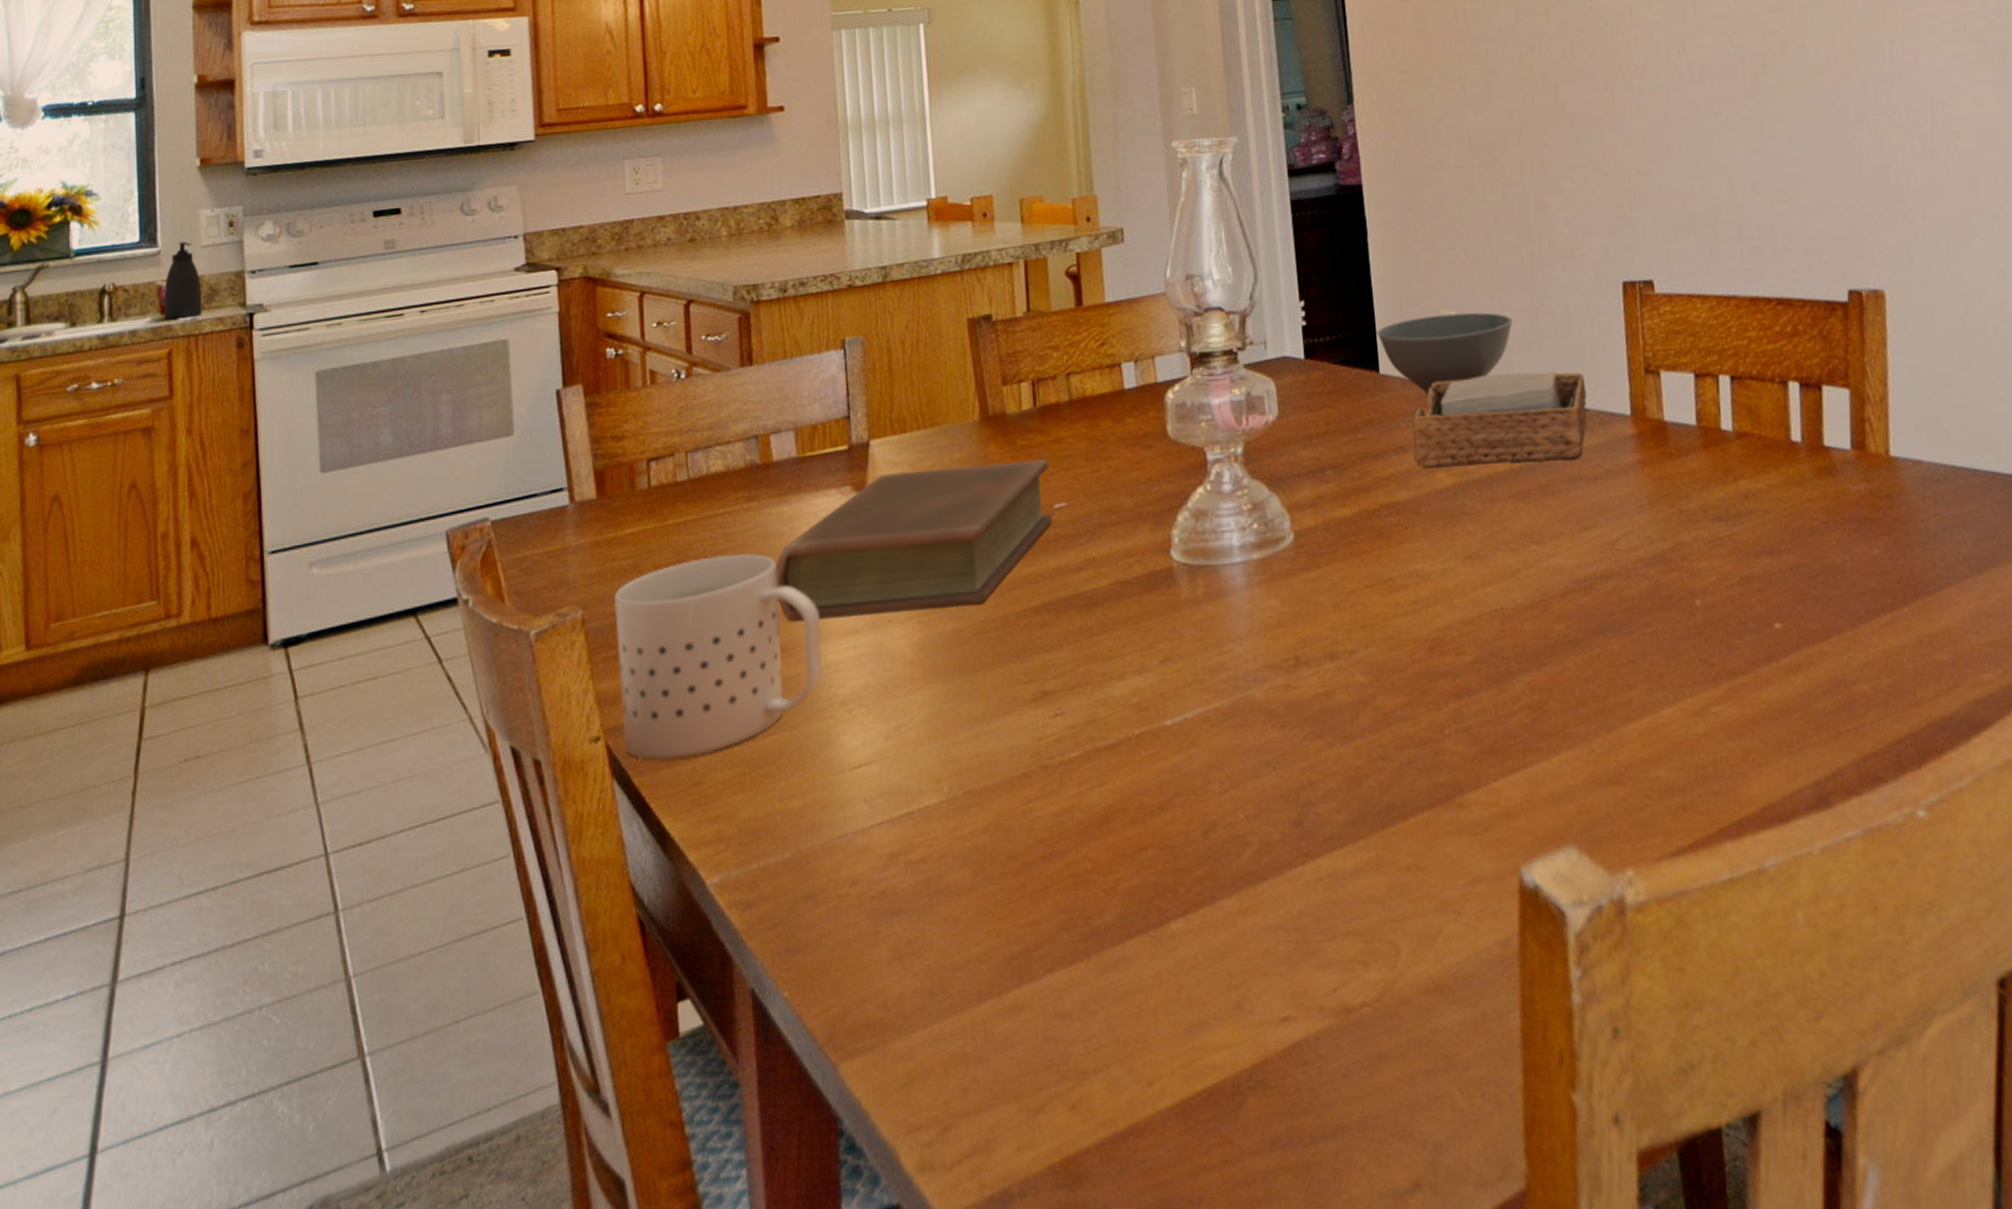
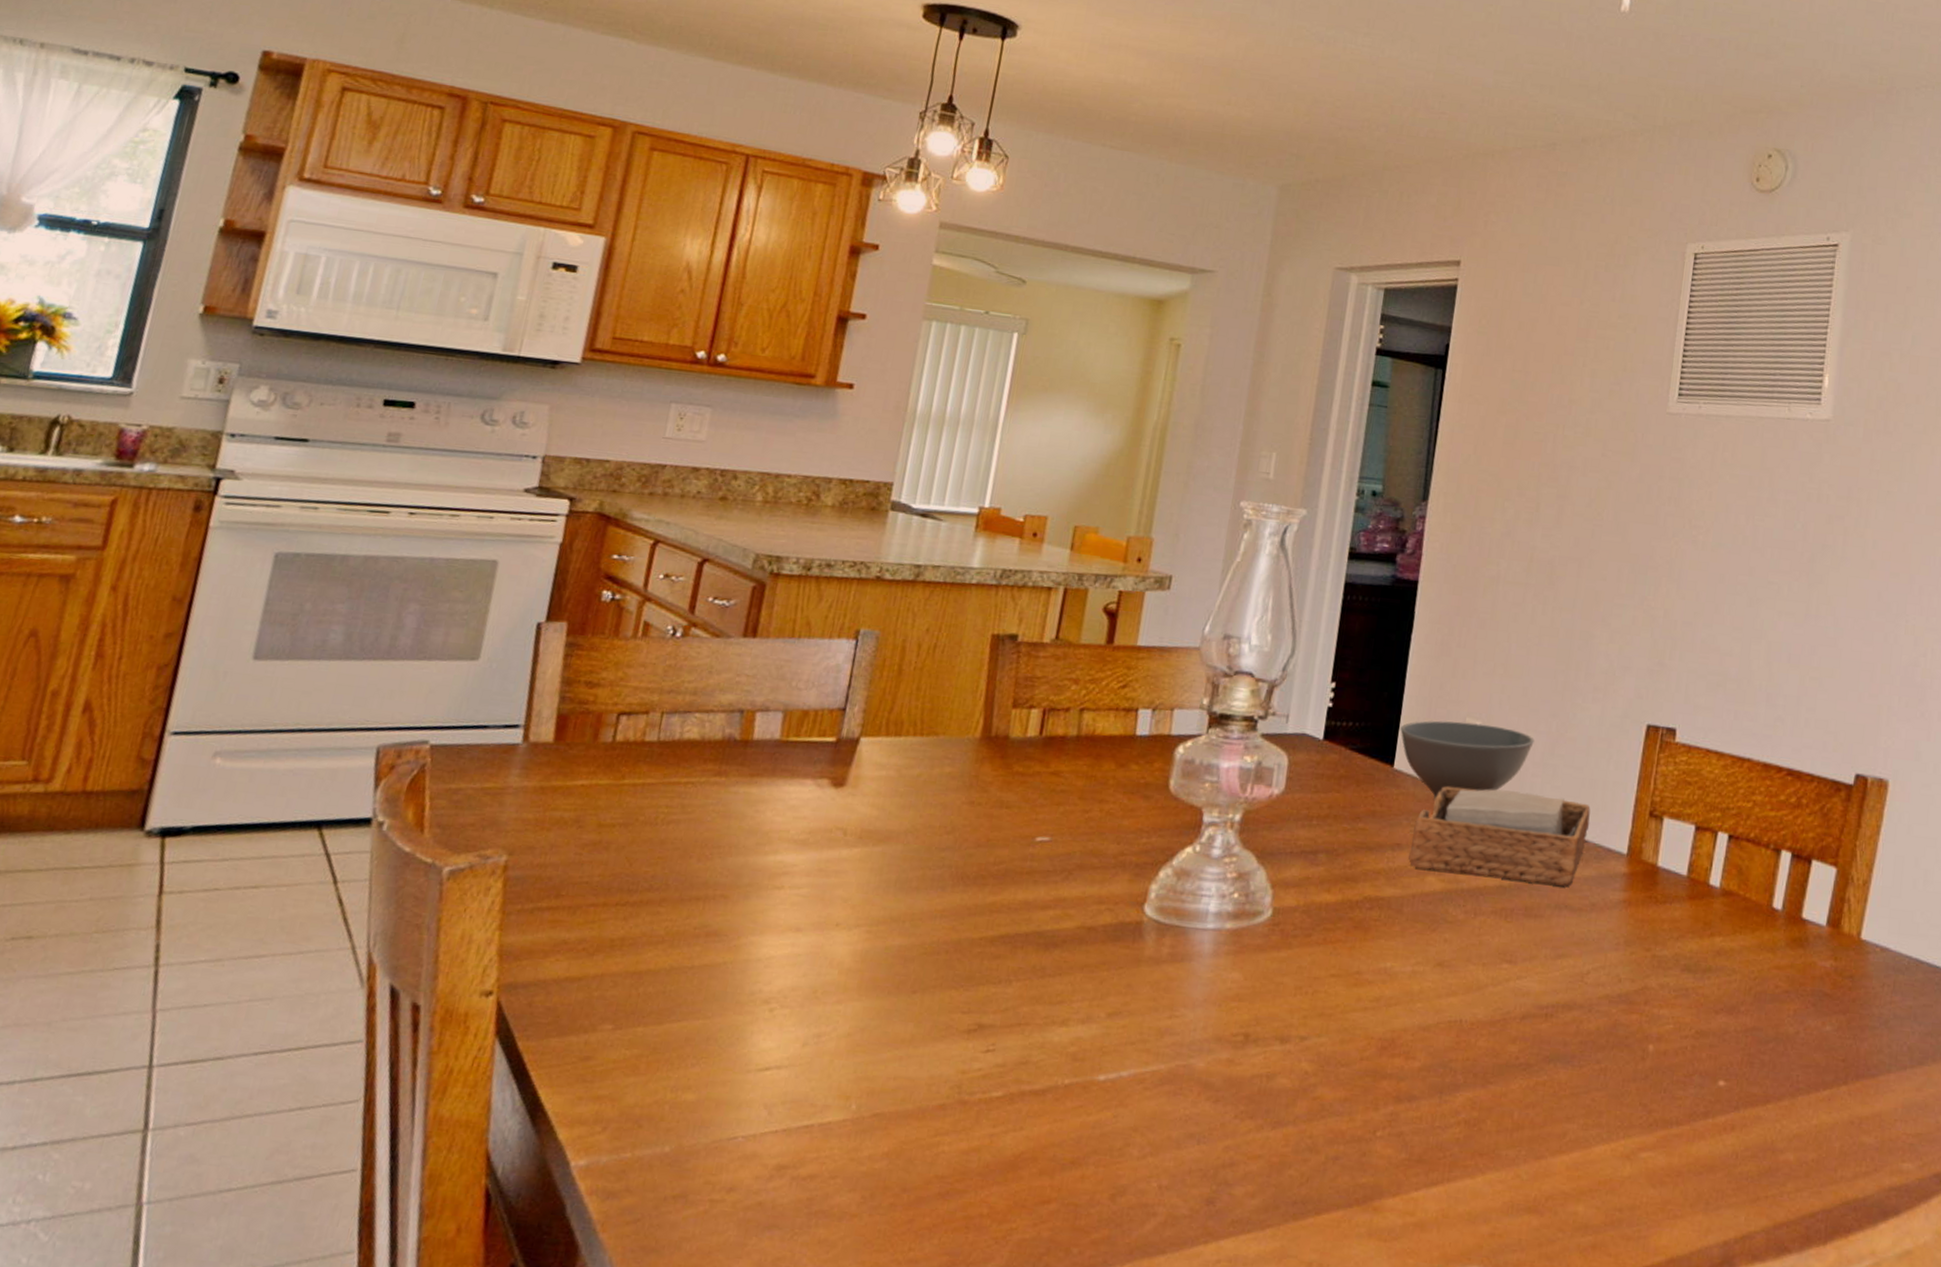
soap dispenser: present [164,241,203,320] -> none [119,388,172,470]
mug: present [614,554,824,761] -> none [517,824,764,1030]
book: present [775,459,1053,621] -> none [722,774,1041,924]

